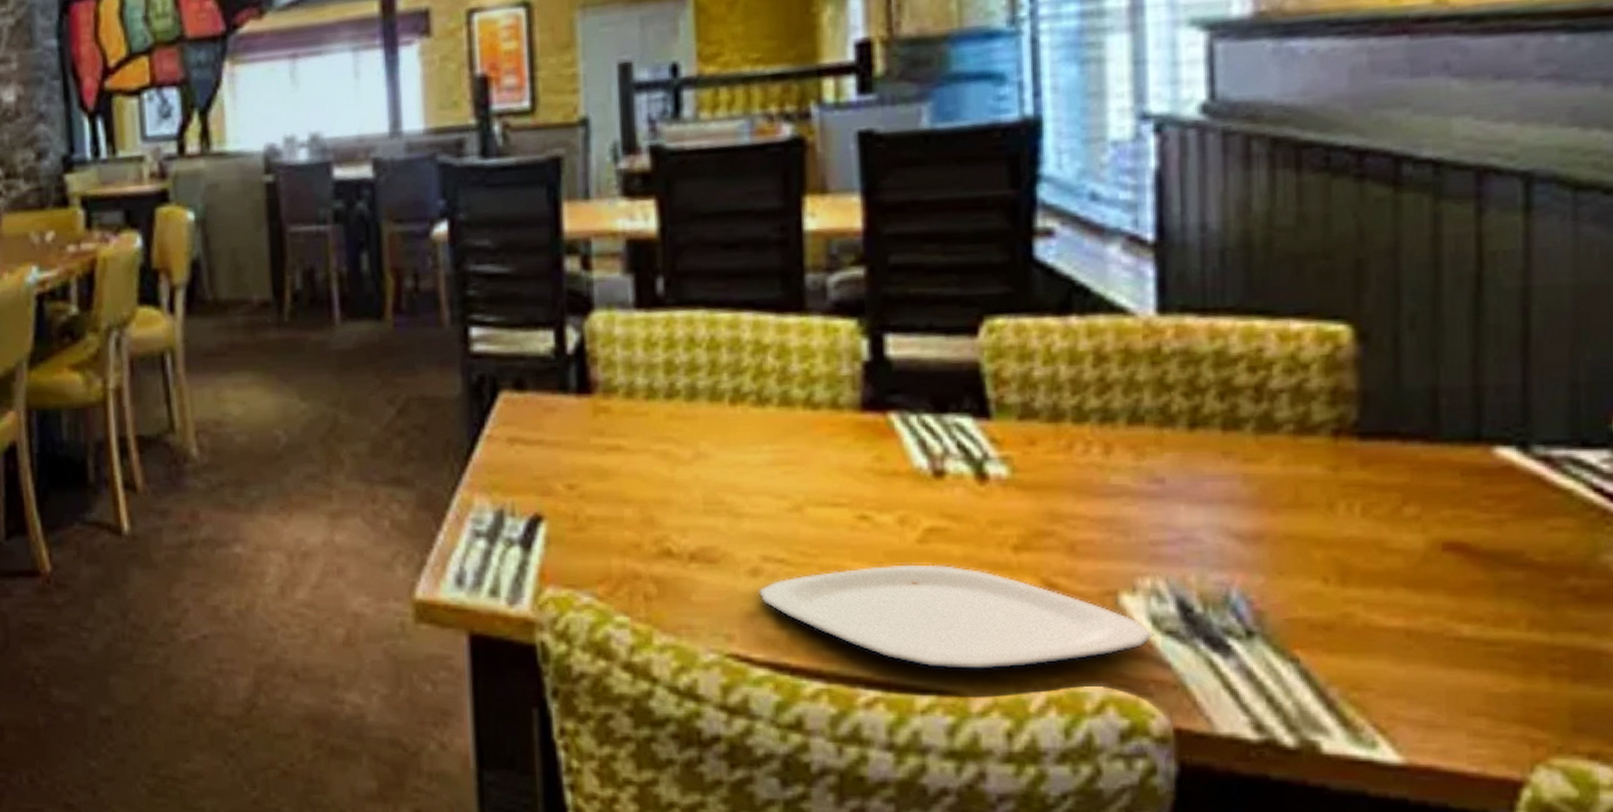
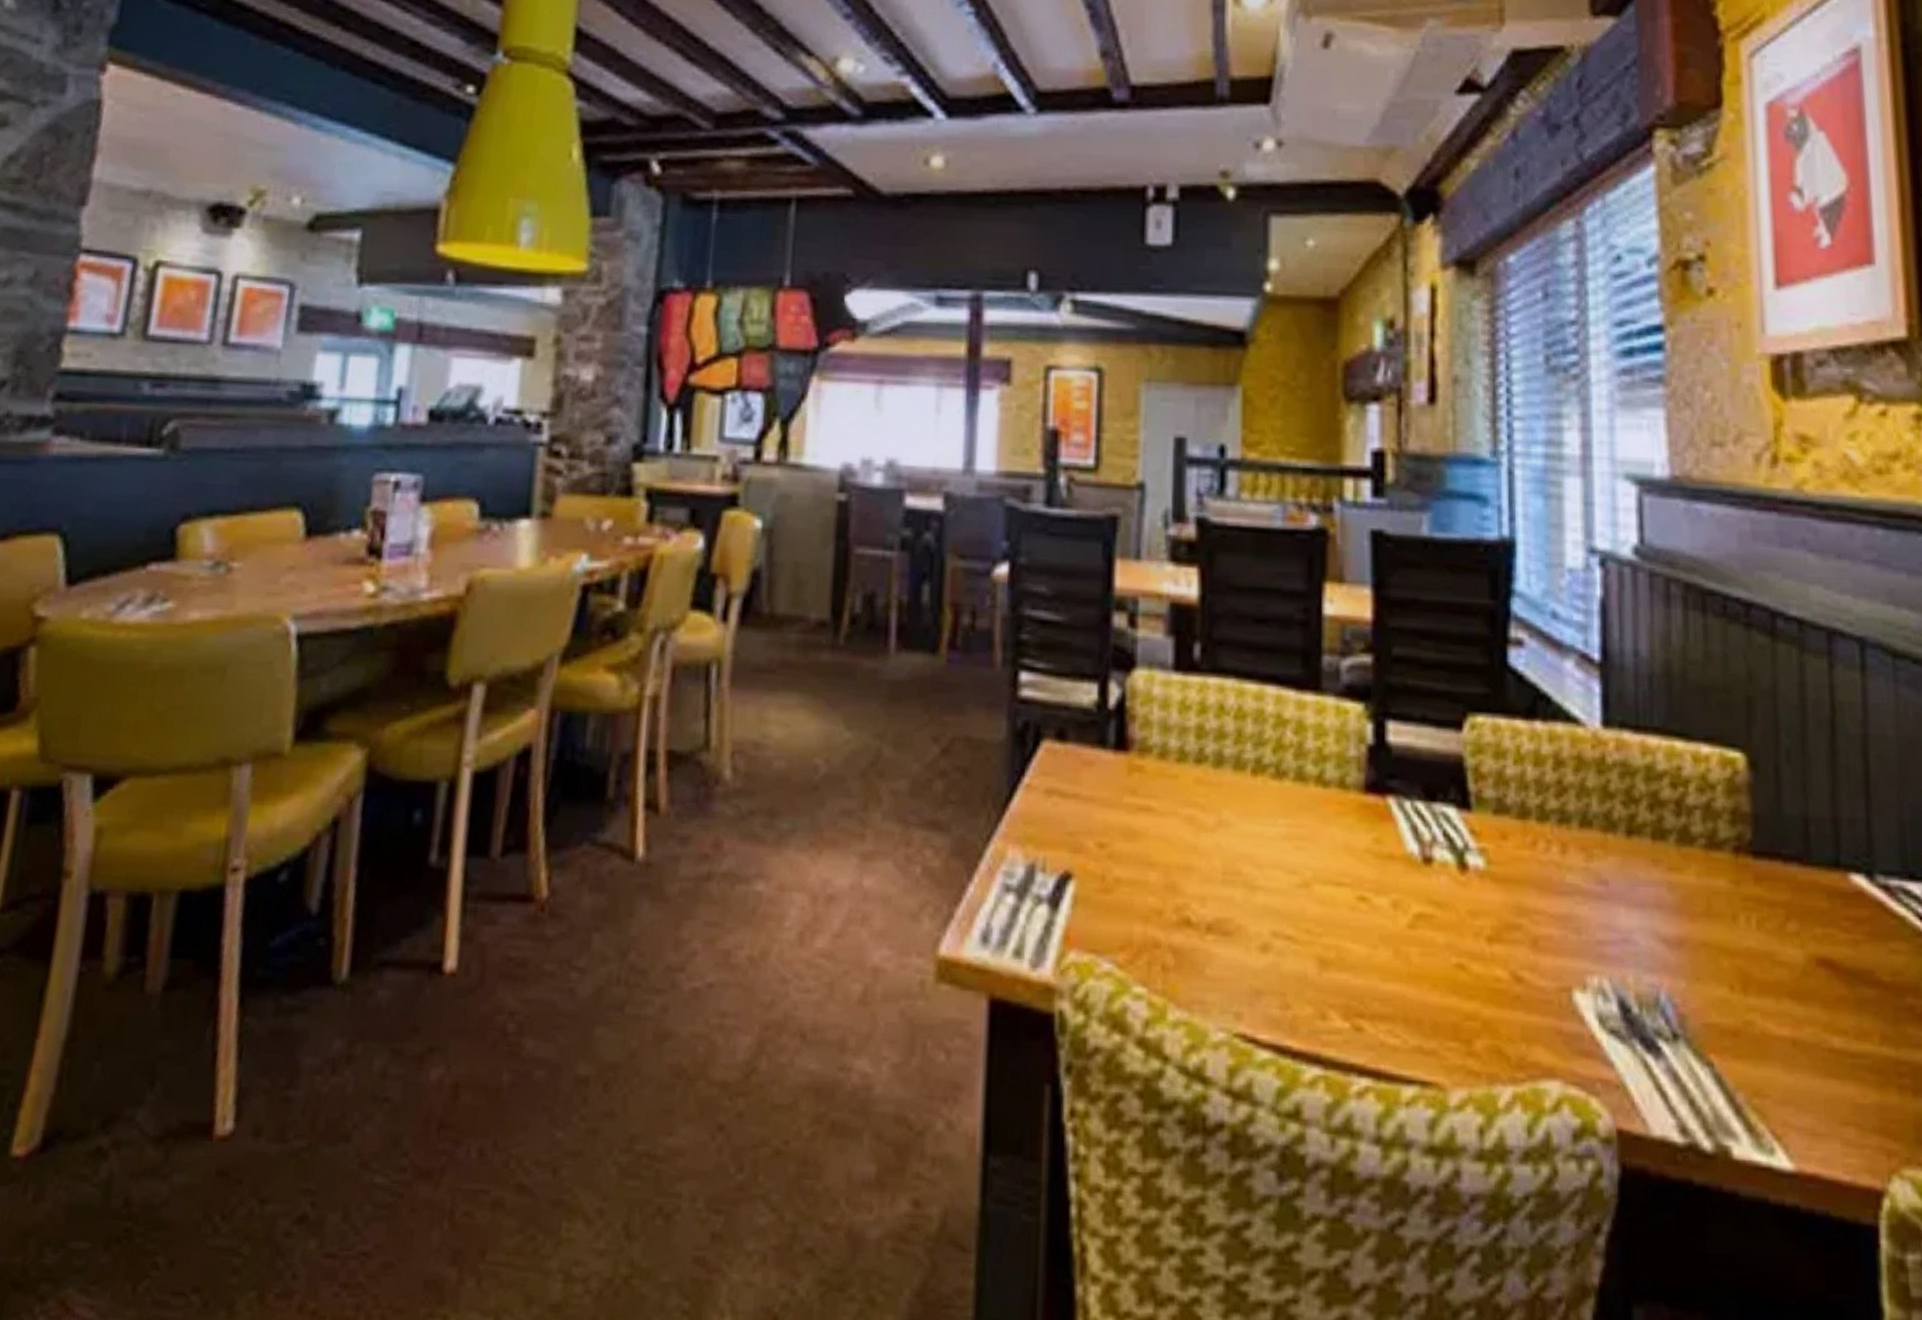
plate: present [757,564,1154,670] -> none [1266,948,1600,1062]

